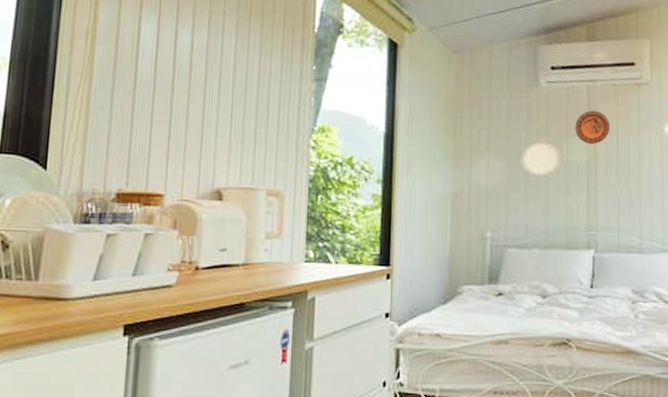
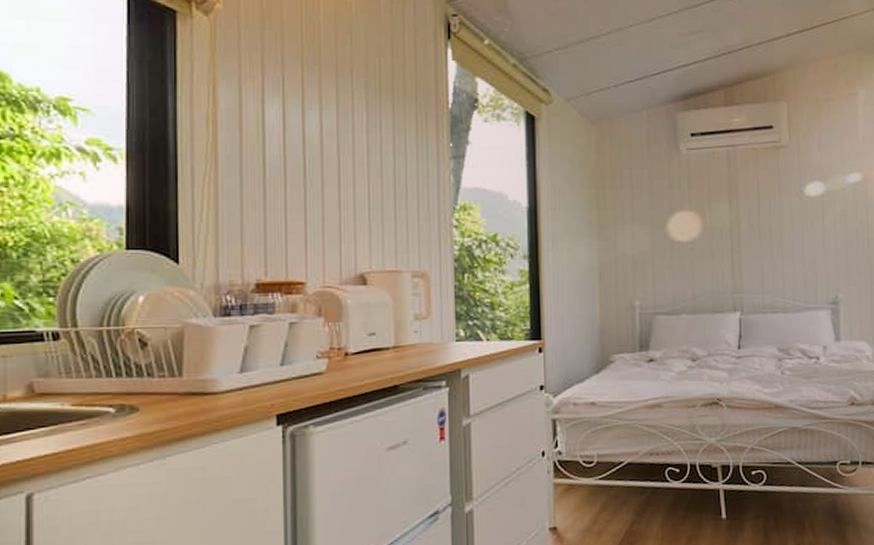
decorative plate: present [575,110,610,144] -> none [717,175,751,209]

